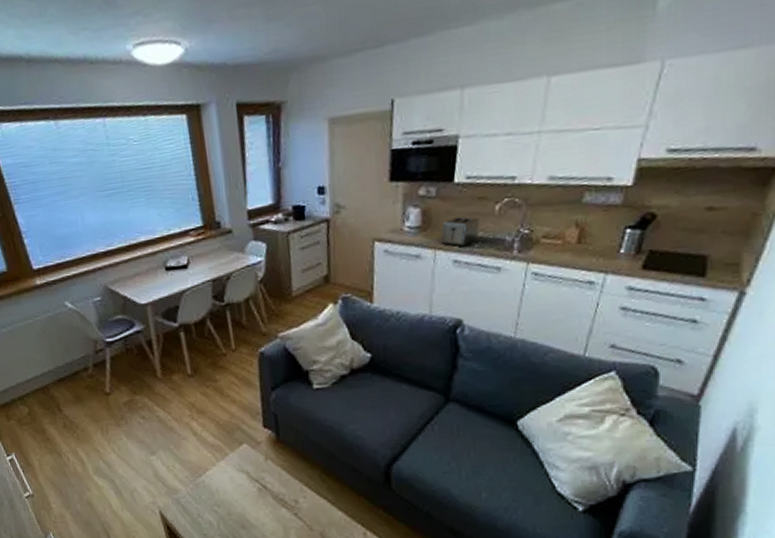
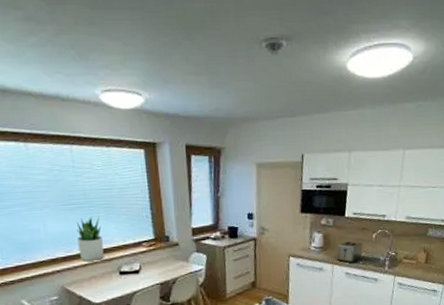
planter: none [115,202,148,257] -> present [76,216,104,262]

